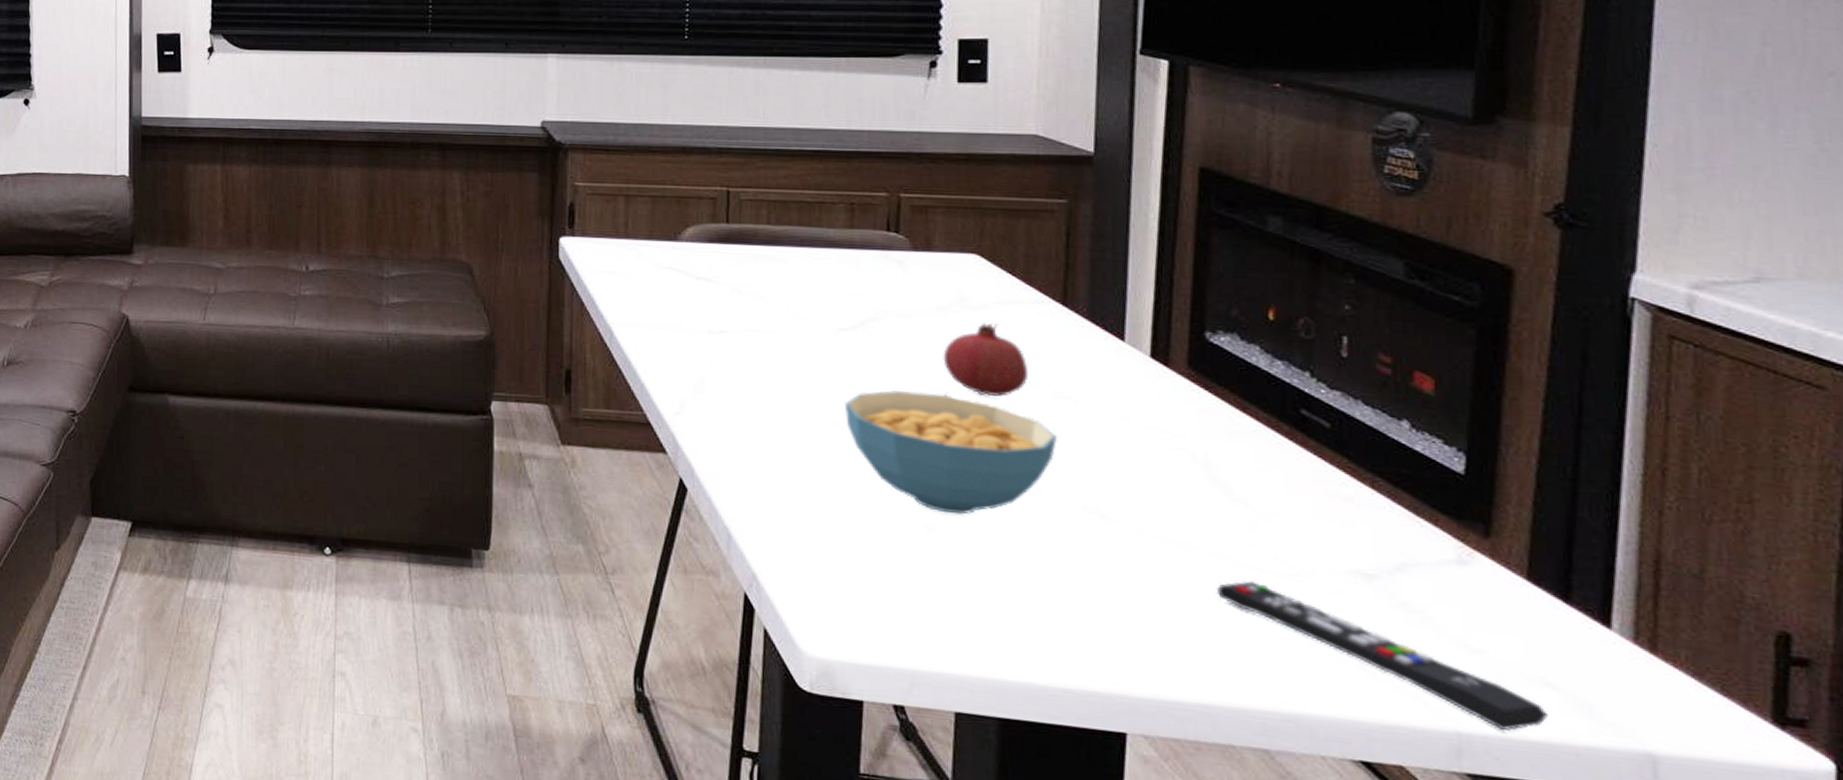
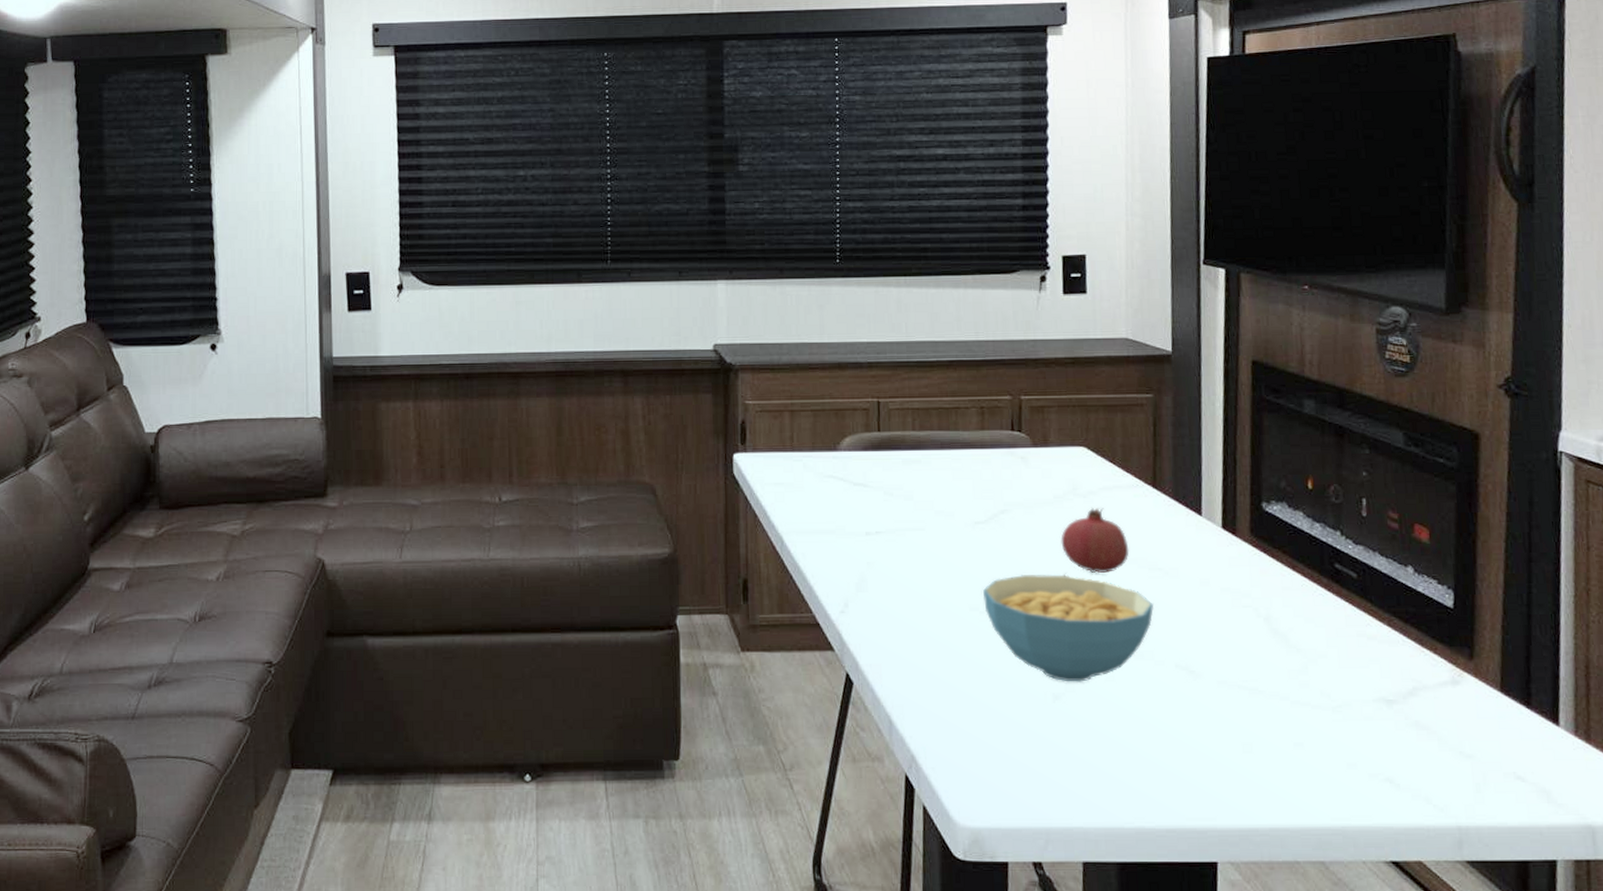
remote control: present [1216,580,1548,731] -> none [1279,716,1520,821]

